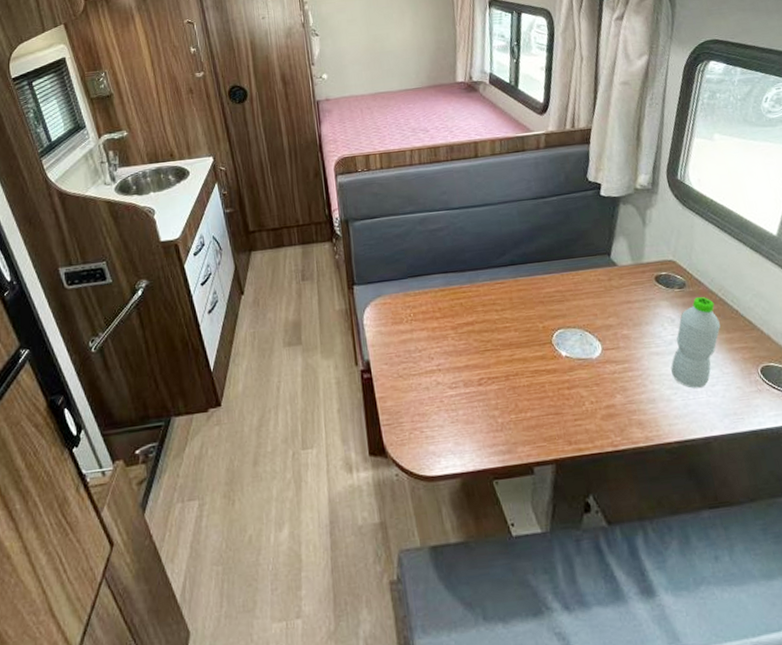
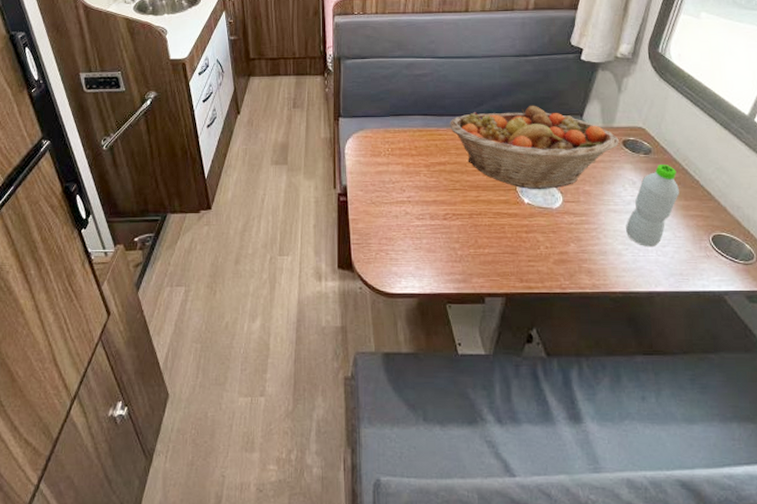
fruit basket: none [472,249,652,341] -> present [450,105,619,190]

